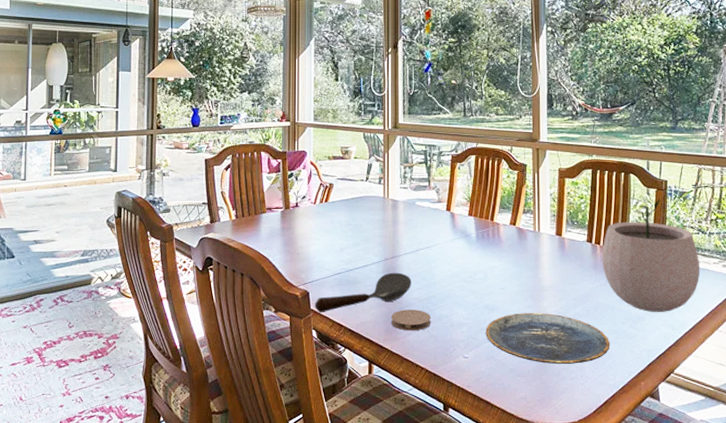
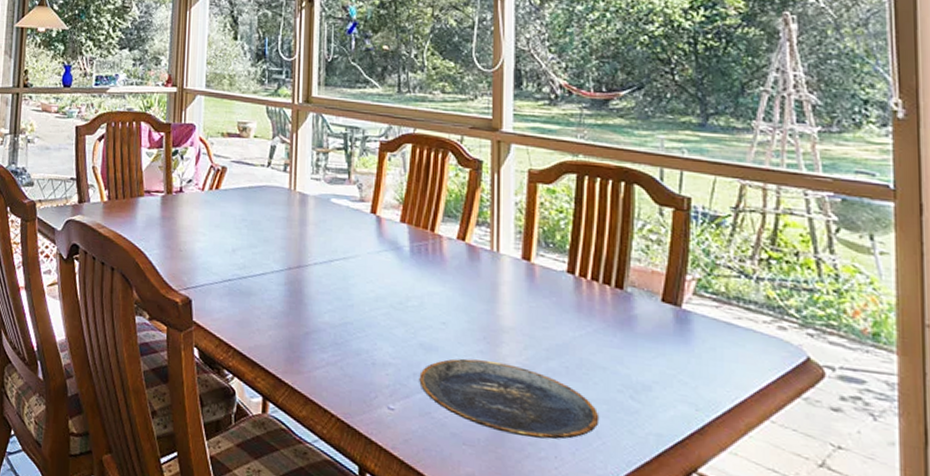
spoon: present [315,272,411,313] -> none [198,285,322,328]
coaster: present [391,309,432,331] -> none [294,335,347,366]
plant pot: present [602,196,701,313] -> none [589,216,742,384]

